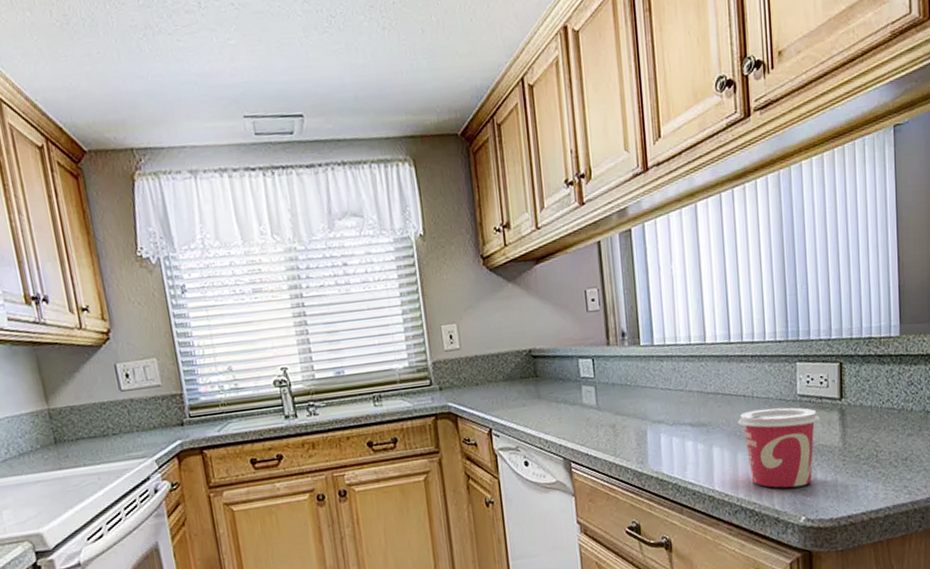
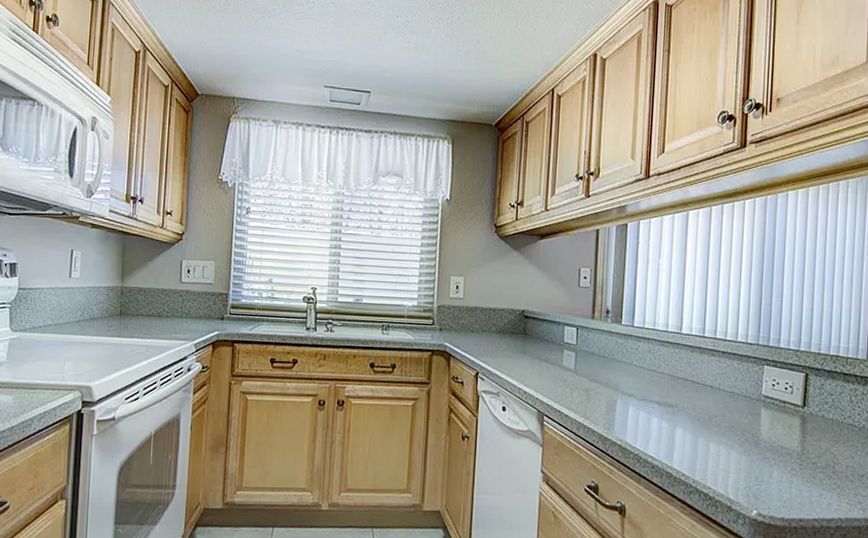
cup: present [737,407,820,488] -> none [702,401,781,482]

